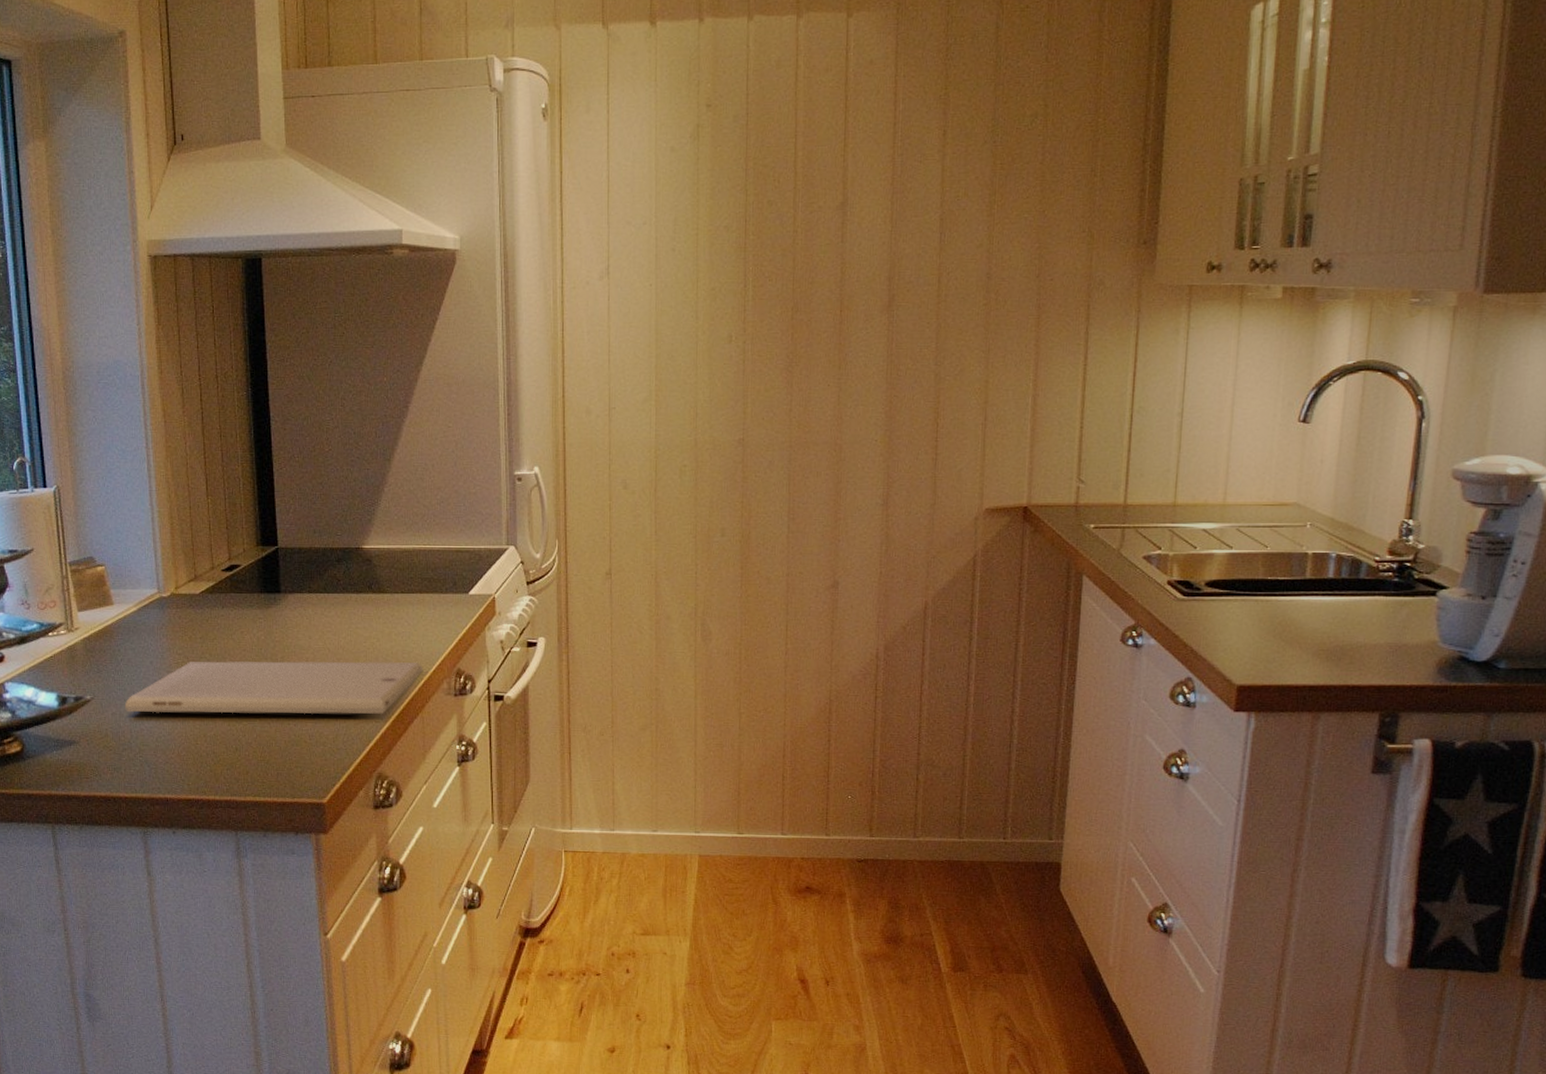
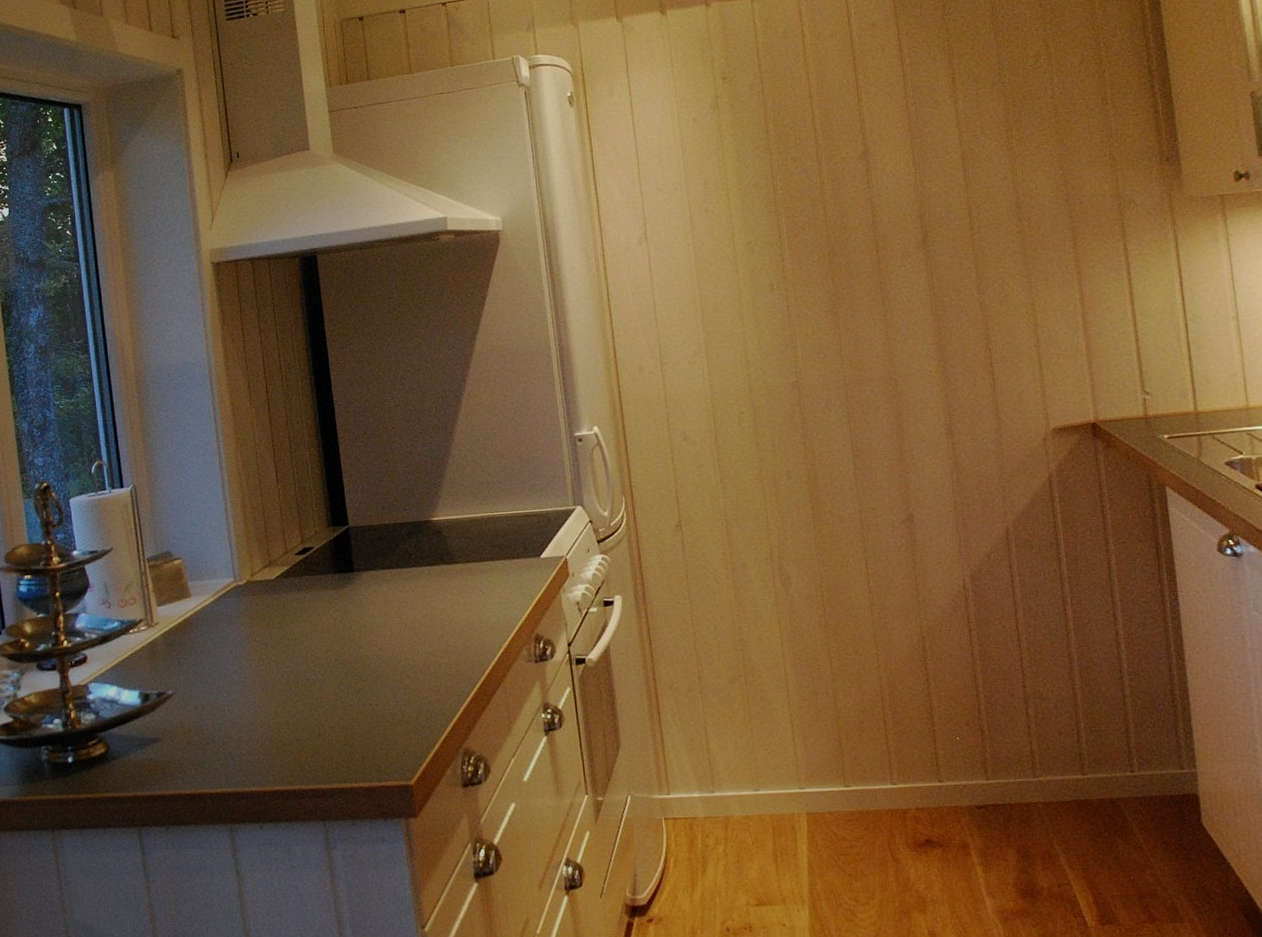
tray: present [124,660,424,715] -> none [206,631,502,704]

